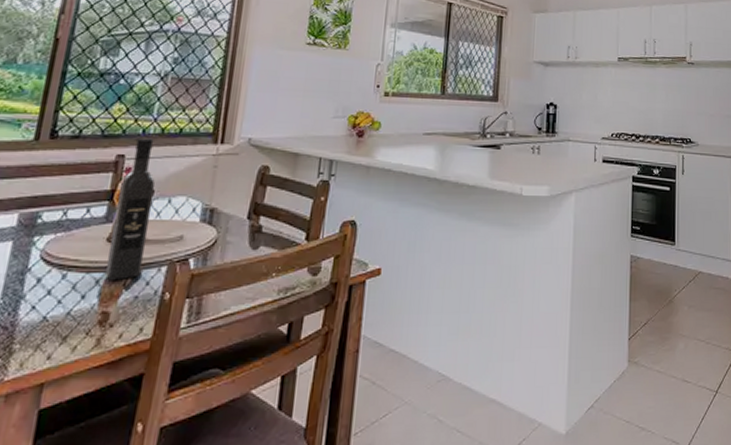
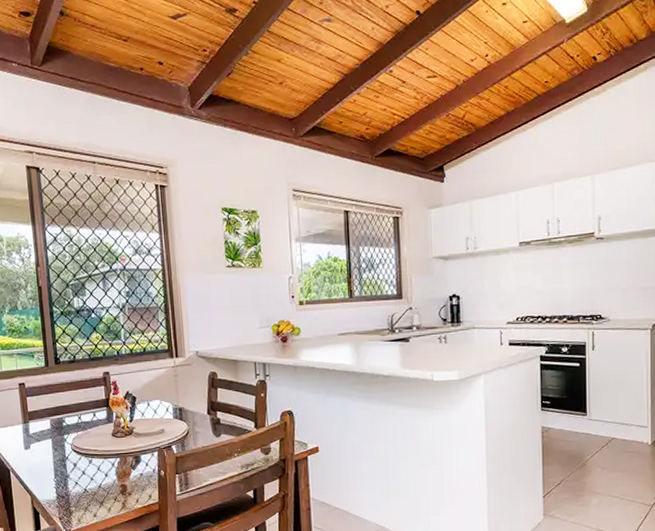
wine bottle: present [104,138,156,281] -> none [111,358,141,464]

